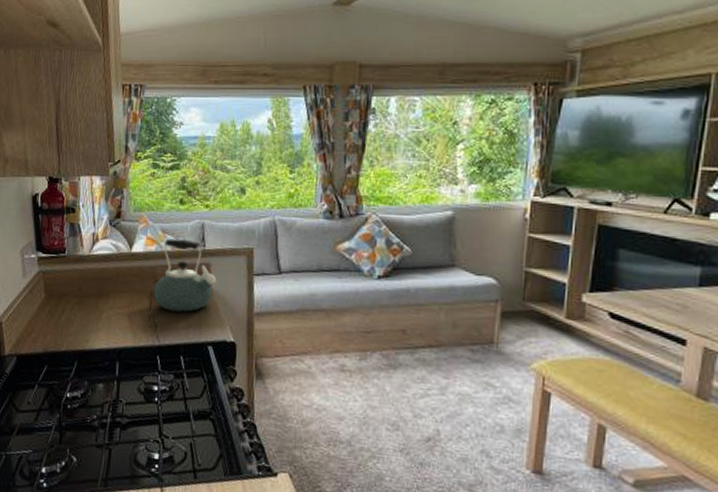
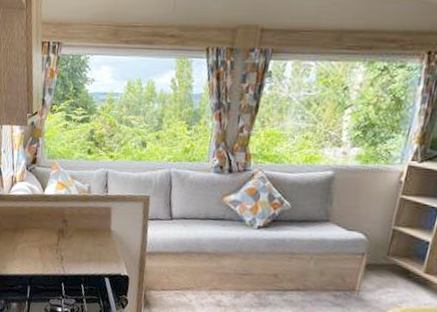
kettle: present [153,238,217,312] -> none [61,184,116,248]

